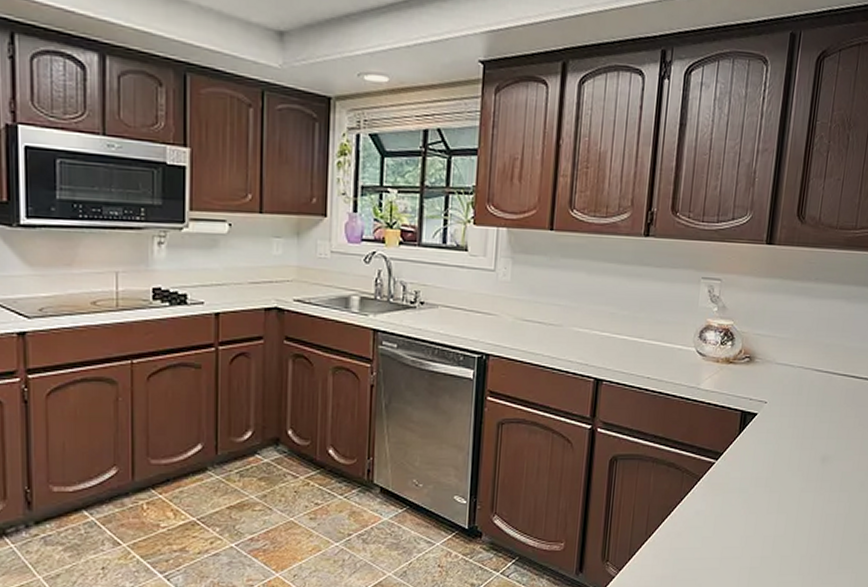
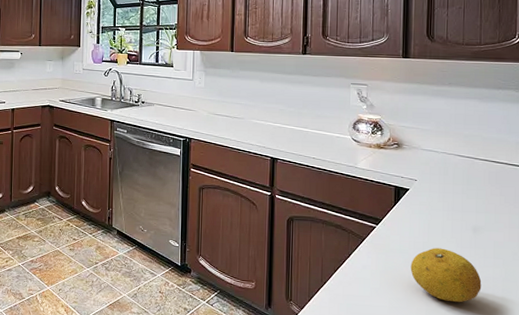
fruit: none [749,484,824,546] -> present [410,248,482,303]

